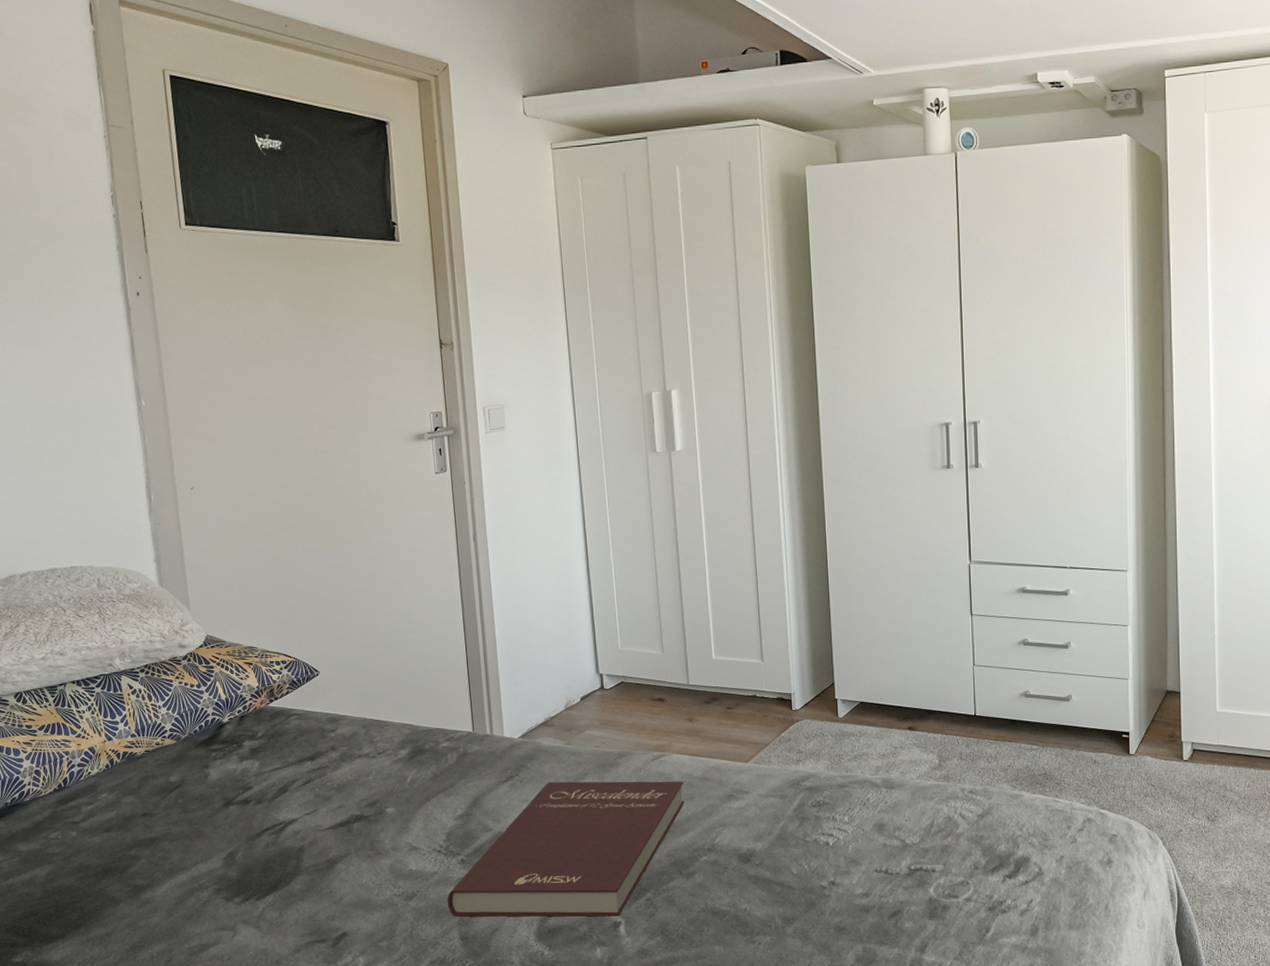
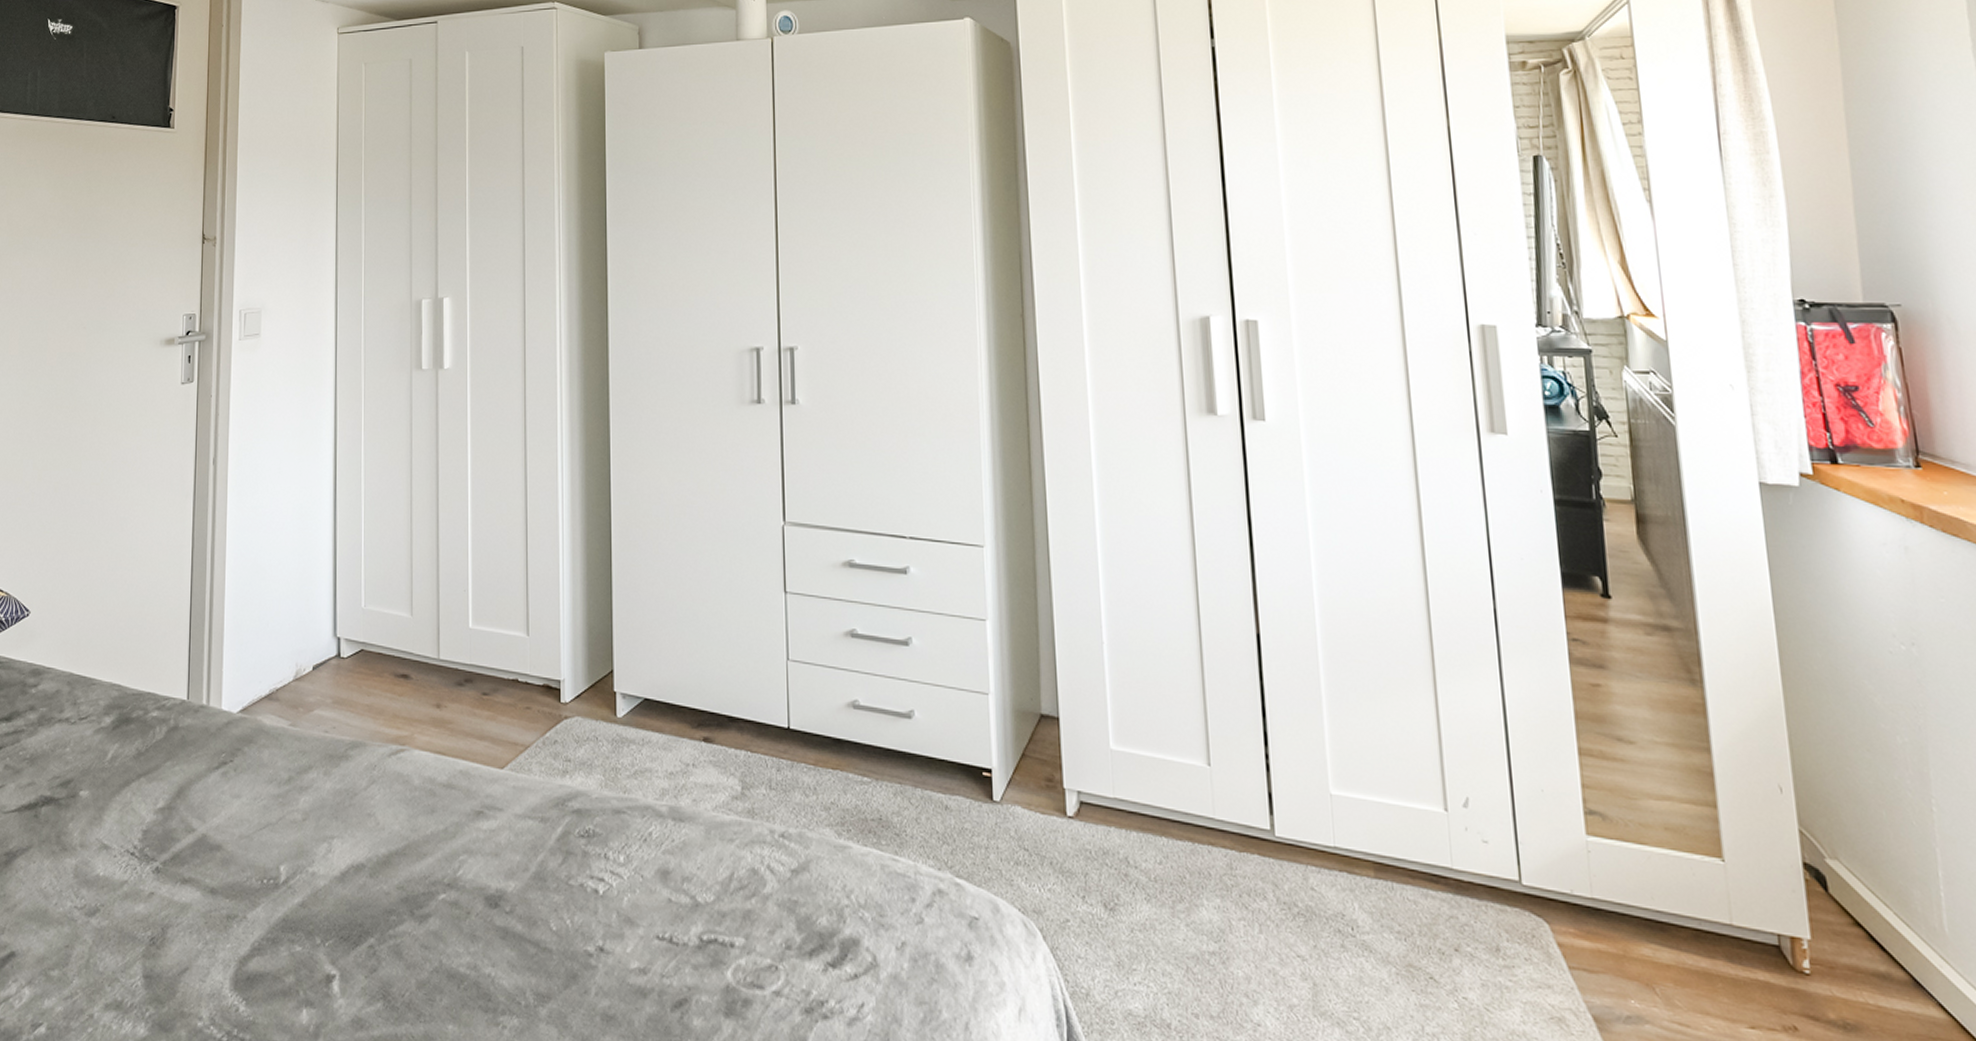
book: present [447,781,685,917] -> none [133,774,425,967]

